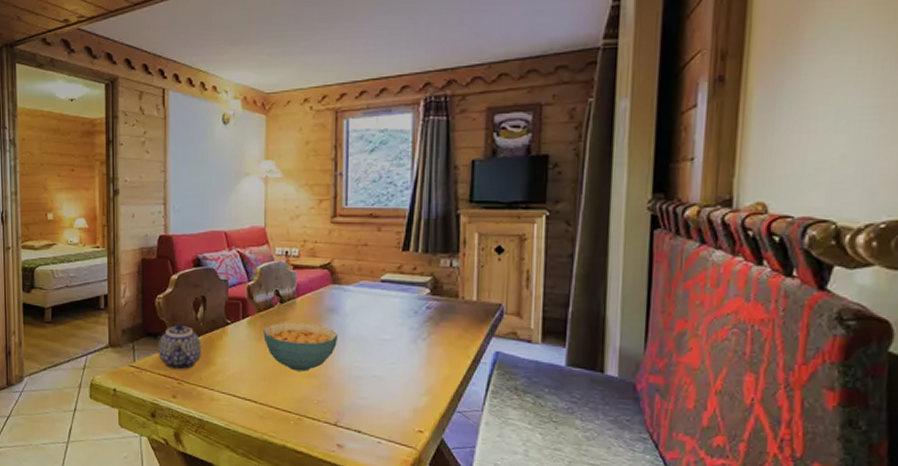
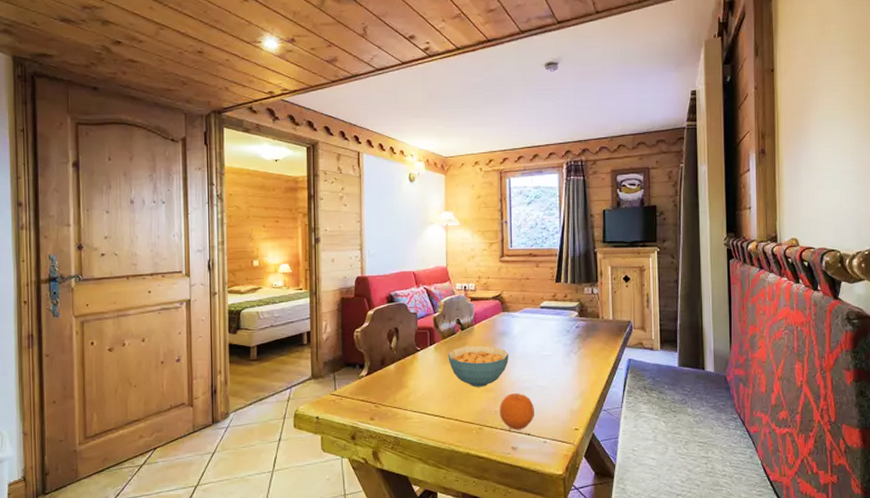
teapot: present [158,323,202,370] -> none [356,353,396,394]
fruit: none [324,382,367,425] -> present [500,393,534,430]

